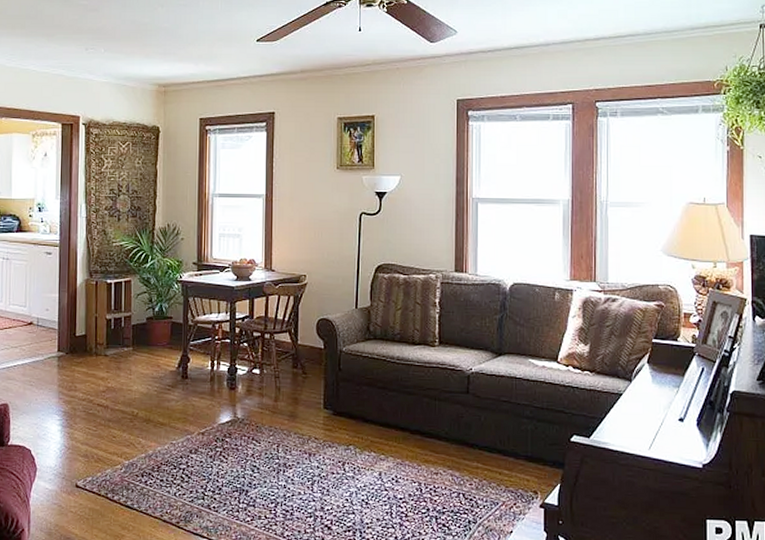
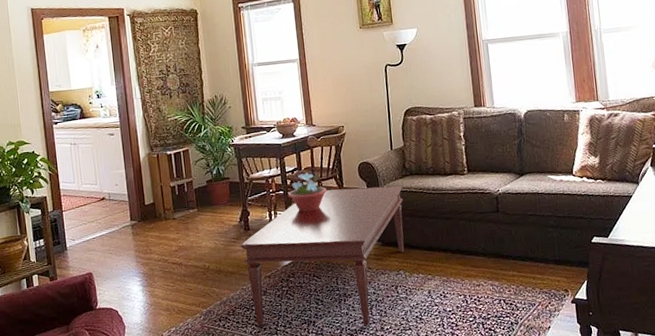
coffee table: none [175,344,364,503] -> present [240,185,404,326]
potted flower: none [236,322,278,366] -> present [288,172,327,212]

